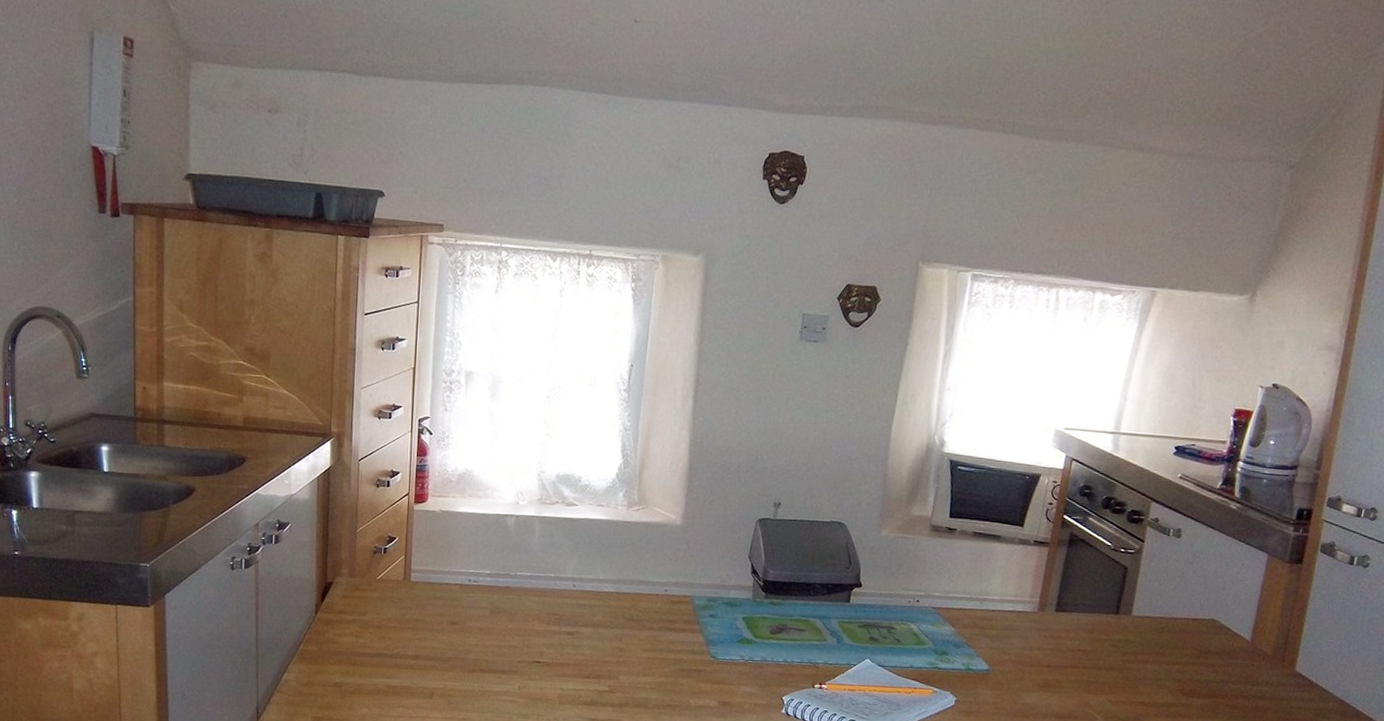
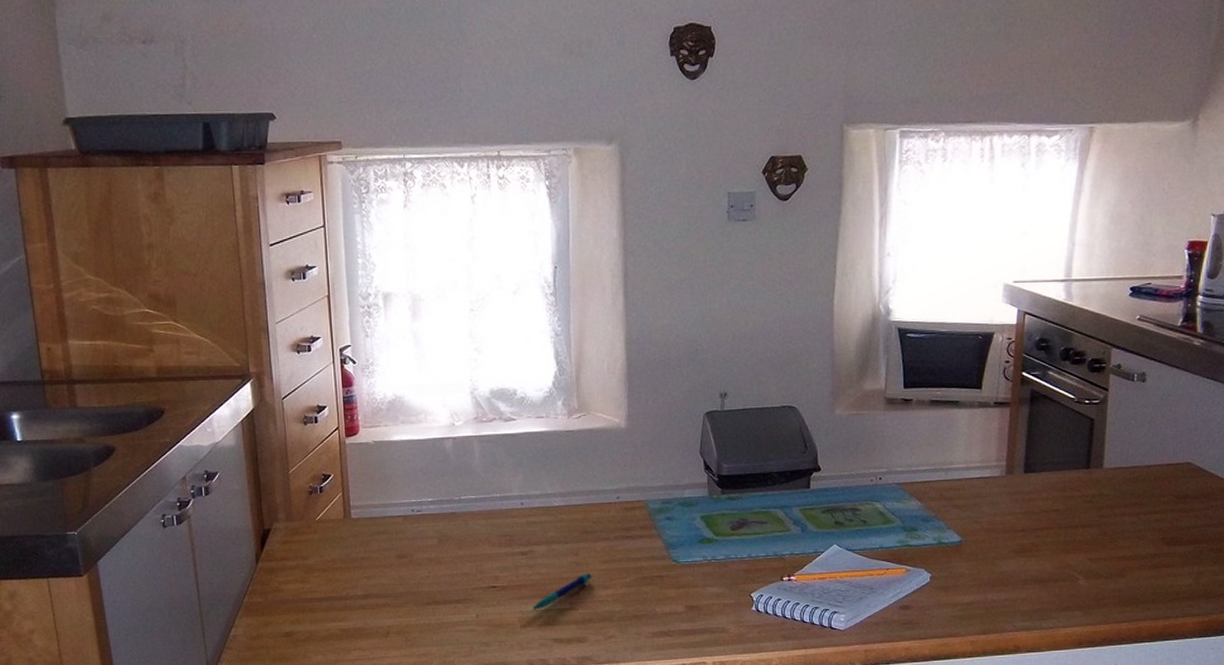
pen: none [572,658,633,689] -> present [532,572,592,610]

